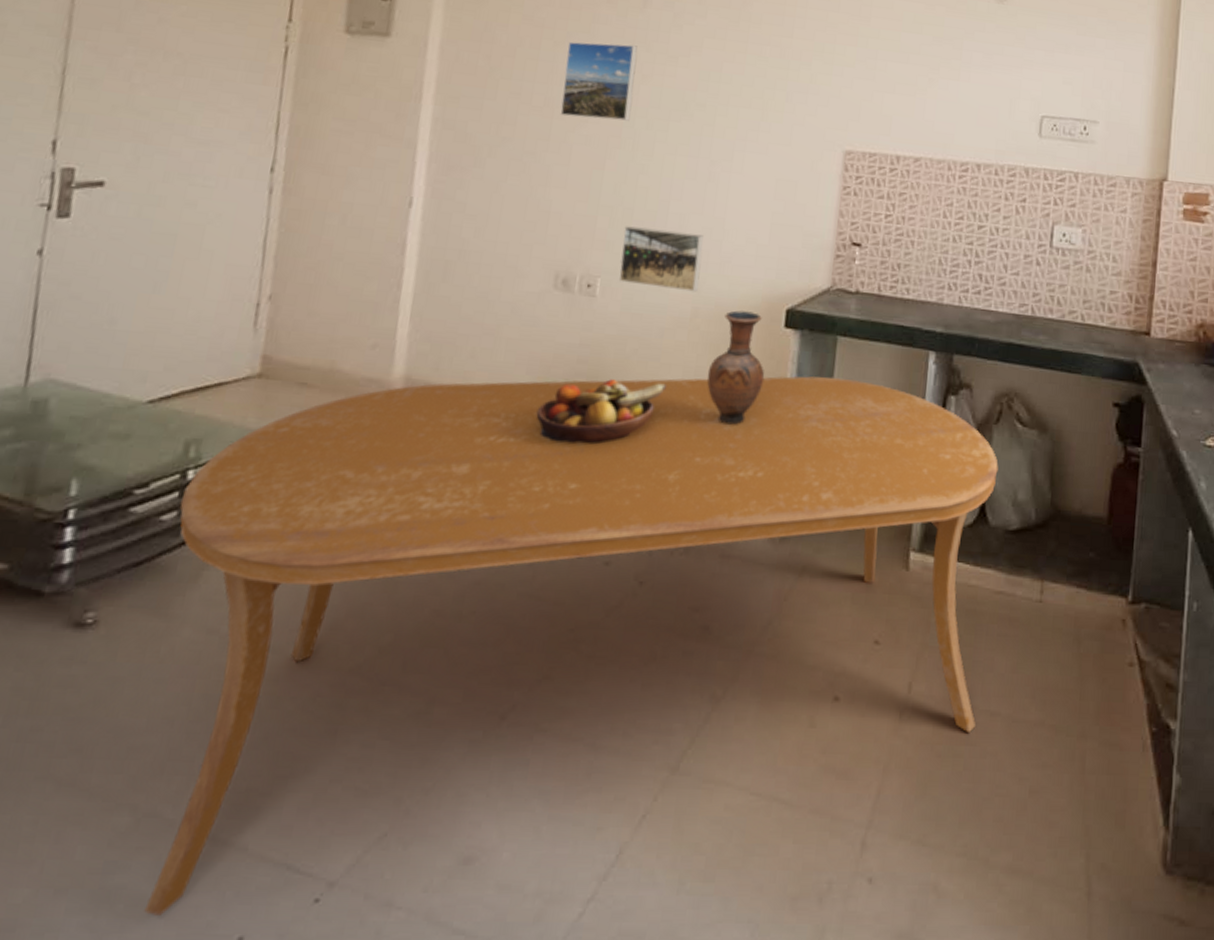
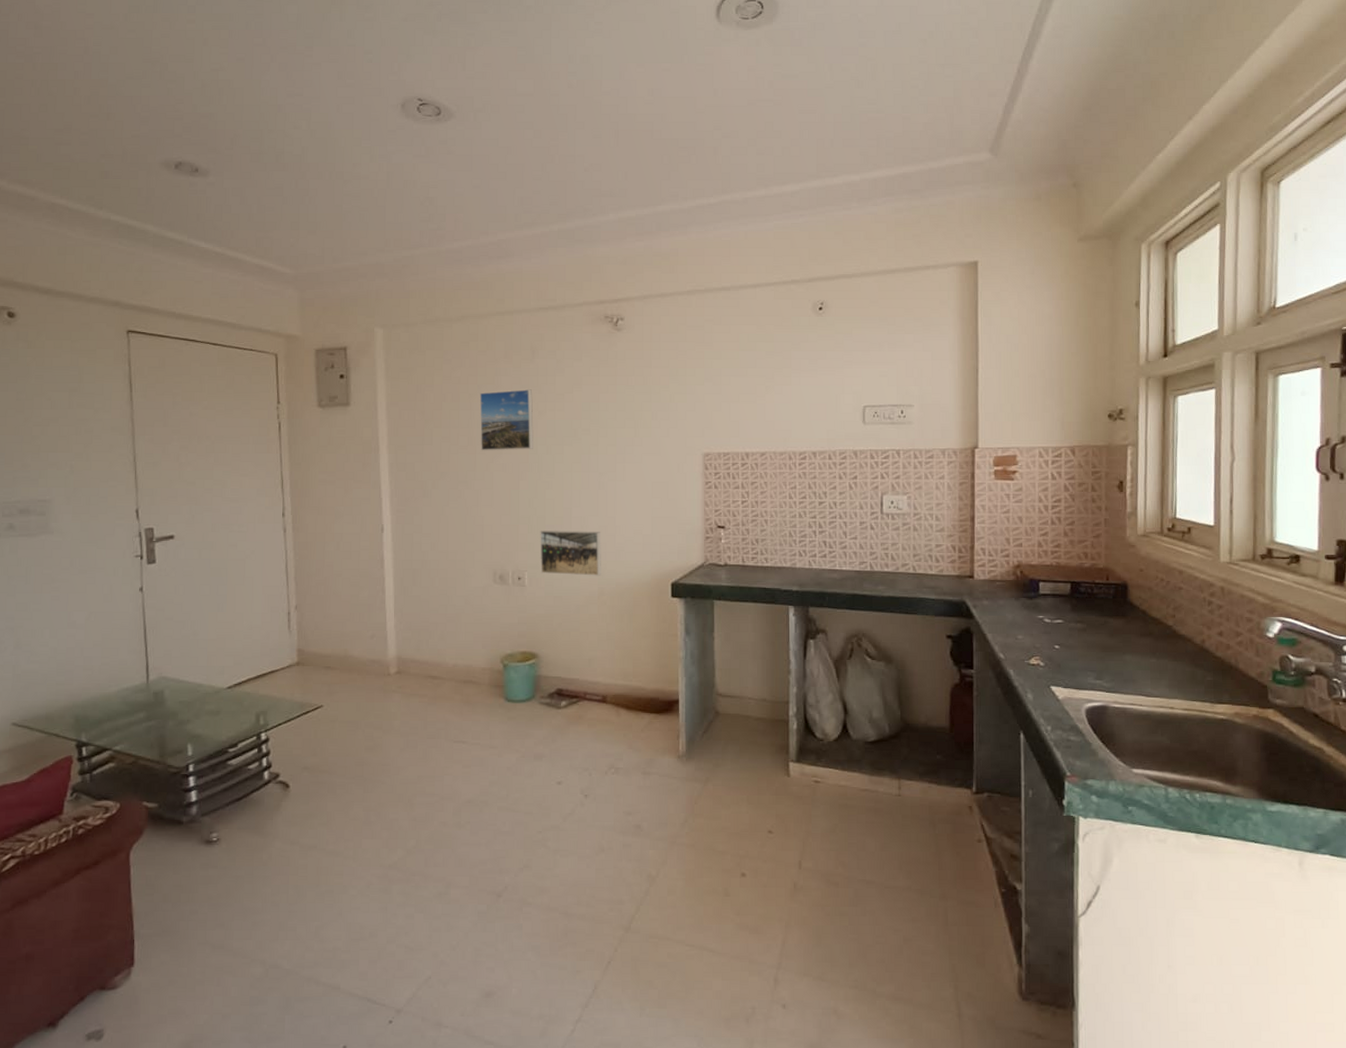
dining table: present [144,376,998,916] -> none [259,632,855,1032]
fruit bowl: present [536,379,666,445] -> none [494,647,586,697]
vase: present [707,310,765,425] -> none [616,587,661,675]

